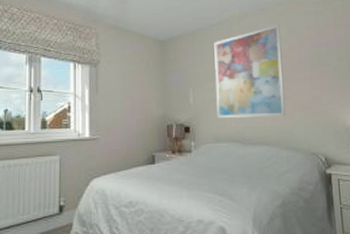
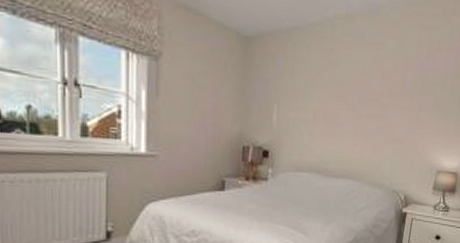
wall art: present [214,25,286,118] -> none [301,36,390,148]

